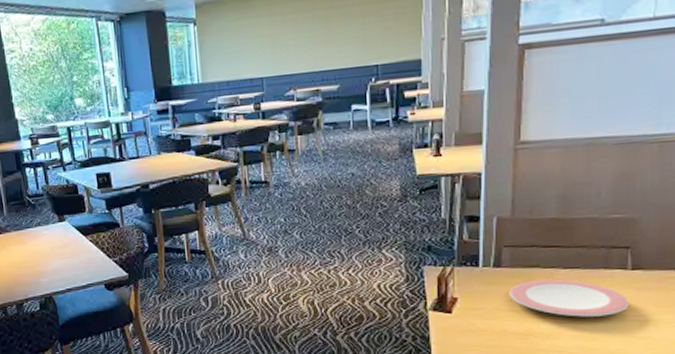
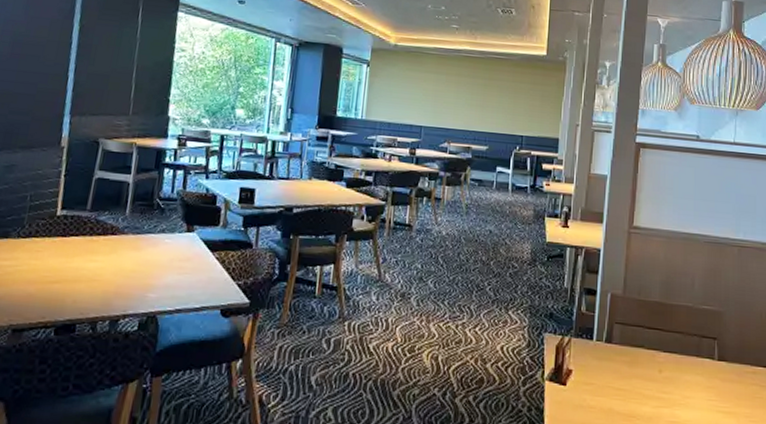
plate: present [509,279,629,317] -> none [617,359,716,404]

